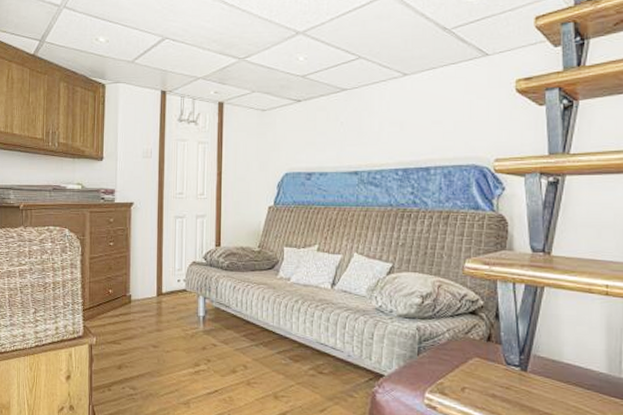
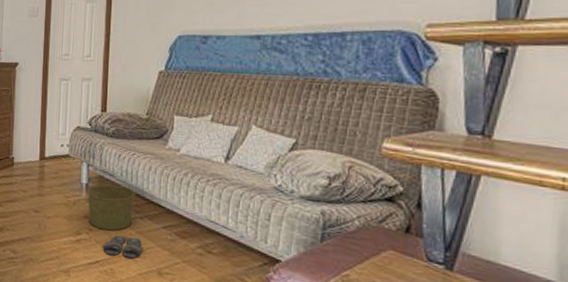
basket: none [205,315,251,360] -> present [87,184,136,231]
slippers: none [222,363,260,386] -> present [103,235,143,259]

